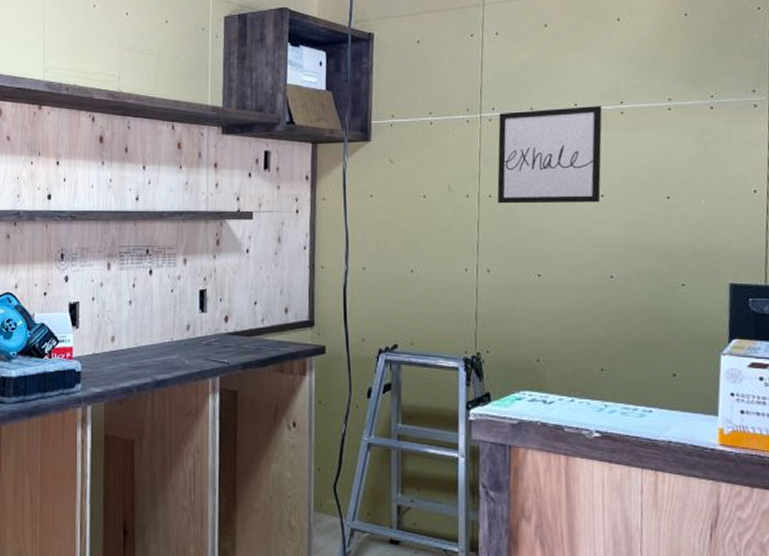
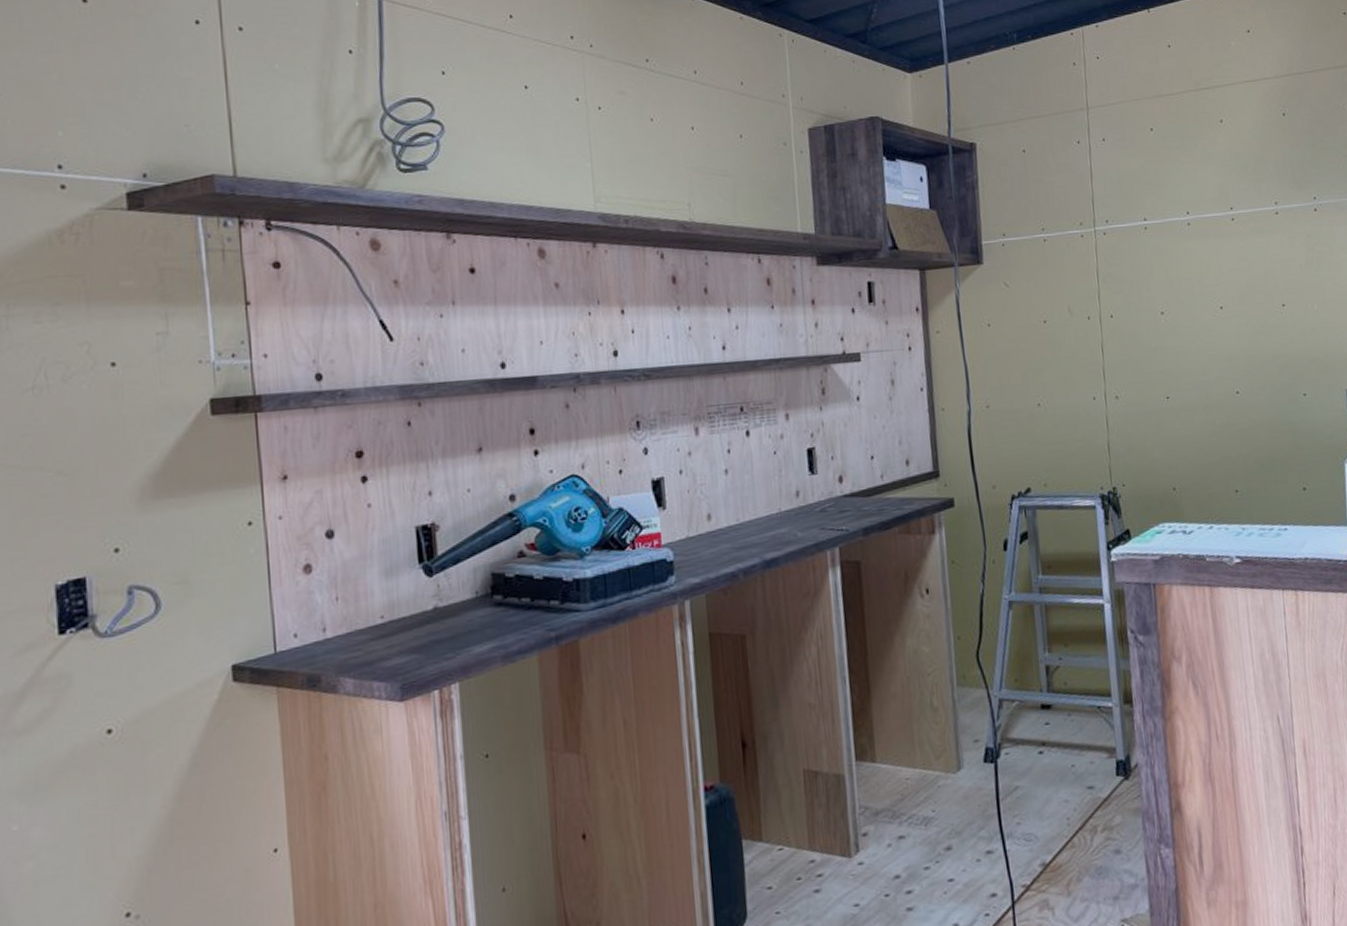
wall art: present [497,106,602,204] -> none [1113,213,1220,324]

